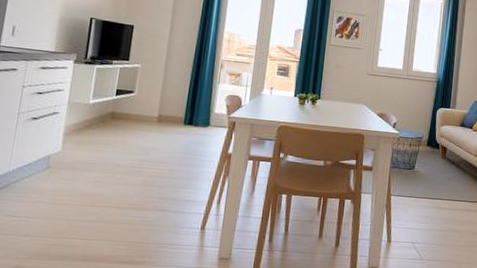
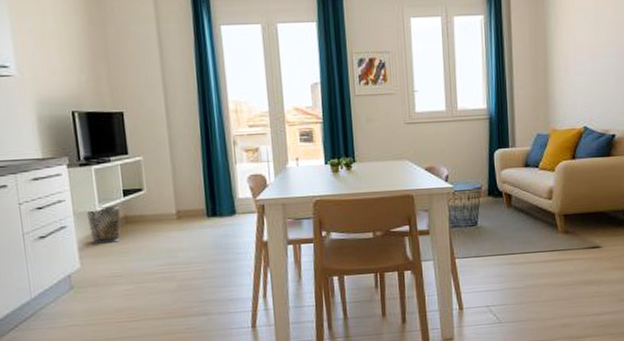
waste bin: none [78,100,110,134] -> present [86,205,122,244]

